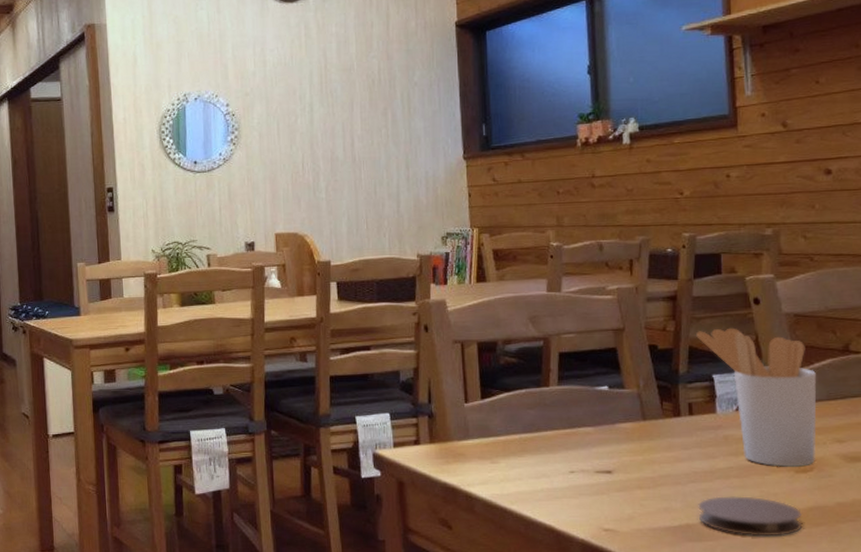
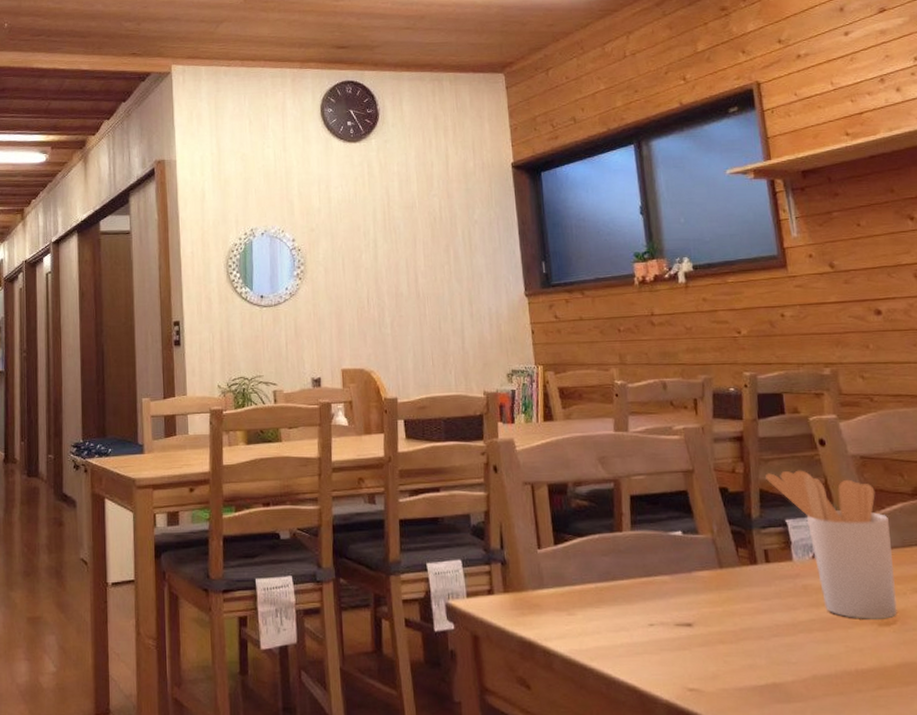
coaster: present [698,496,803,537] -> none [783,652,893,697]

